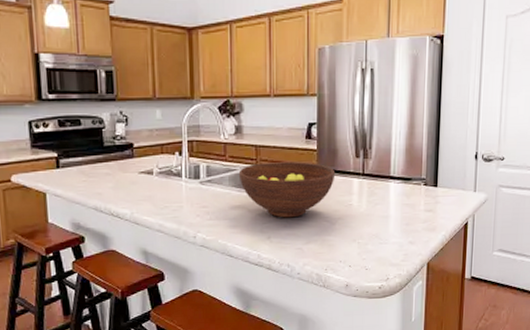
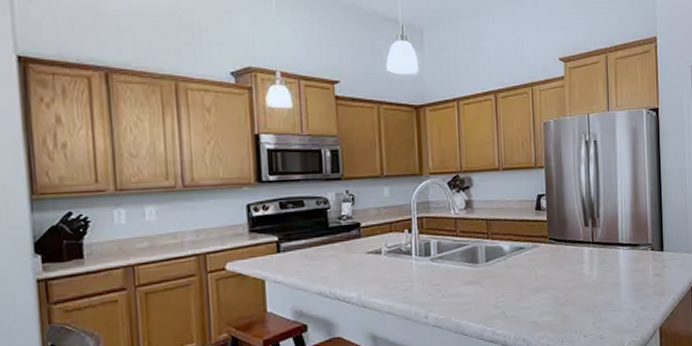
fruit bowl: present [238,162,334,218] -> none [470,233,565,291]

